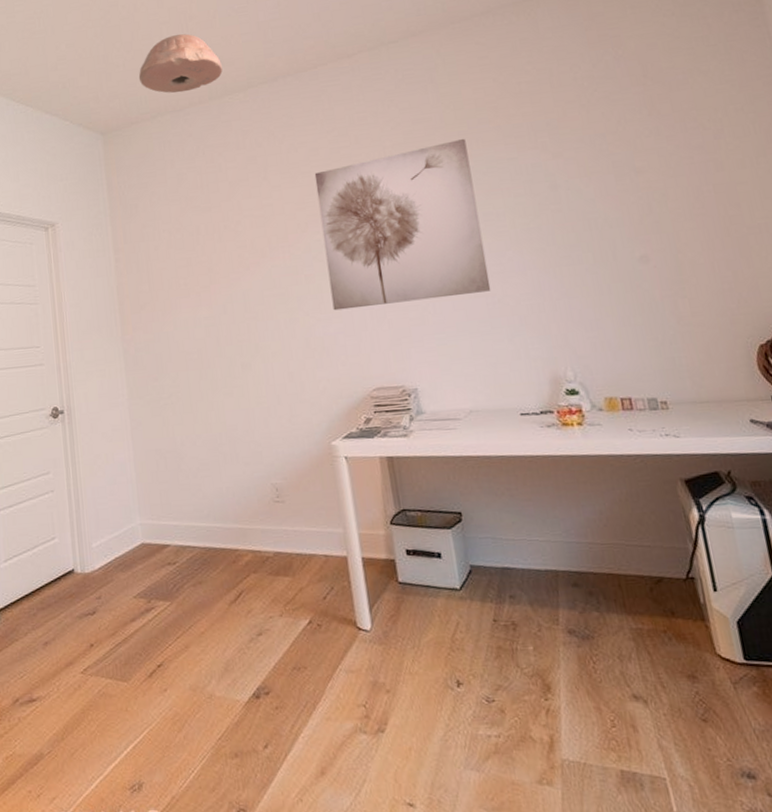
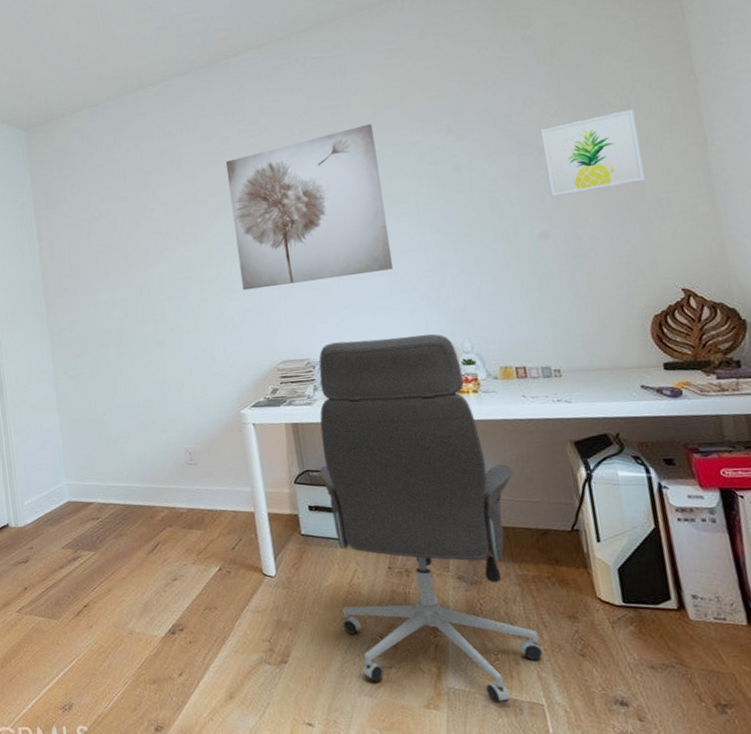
ceiling light: present [138,34,223,93] -> none [58,30,138,89]
office chair: none [414,361,663,778] -> present [318,334,544,704]
wall art: none [636,132,743,220] -> present [540,109,645,198]

